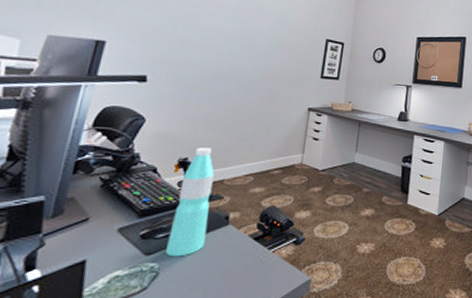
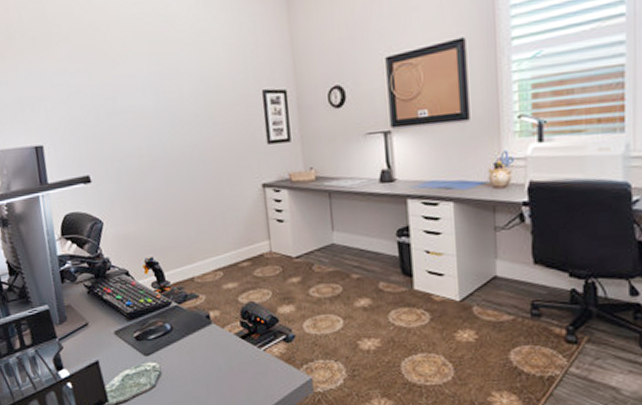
water bottle: present [166,146,215,257] -> none [153,243,194,357]

